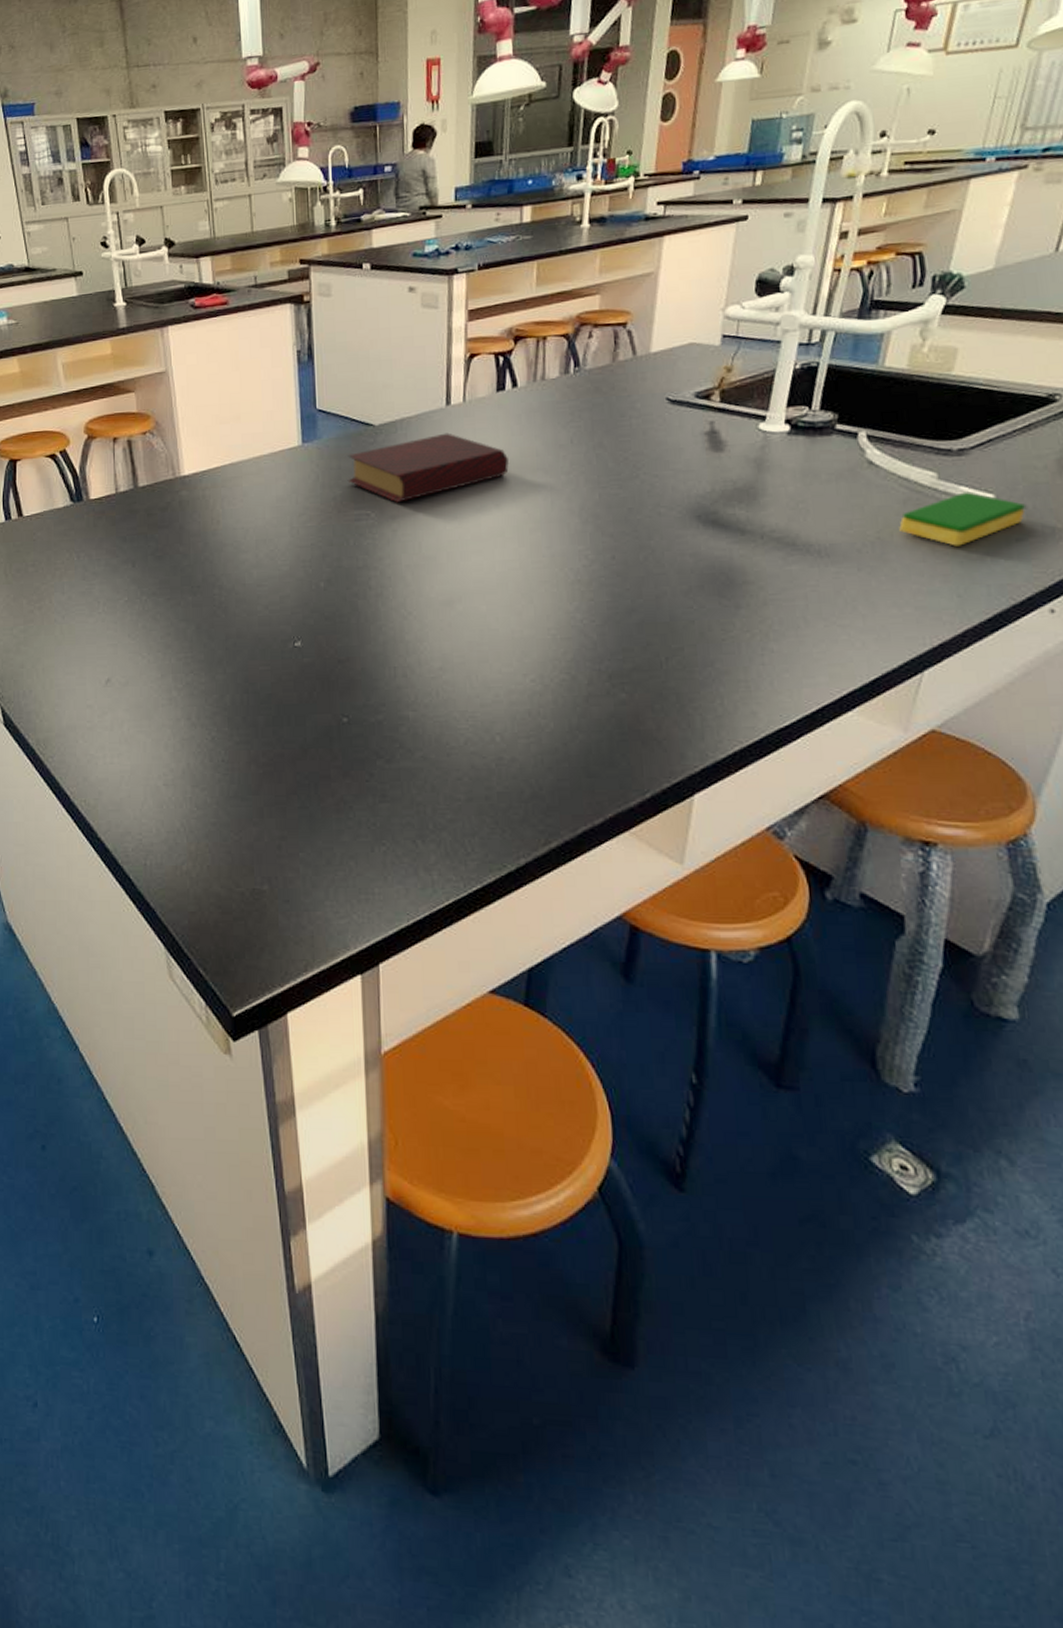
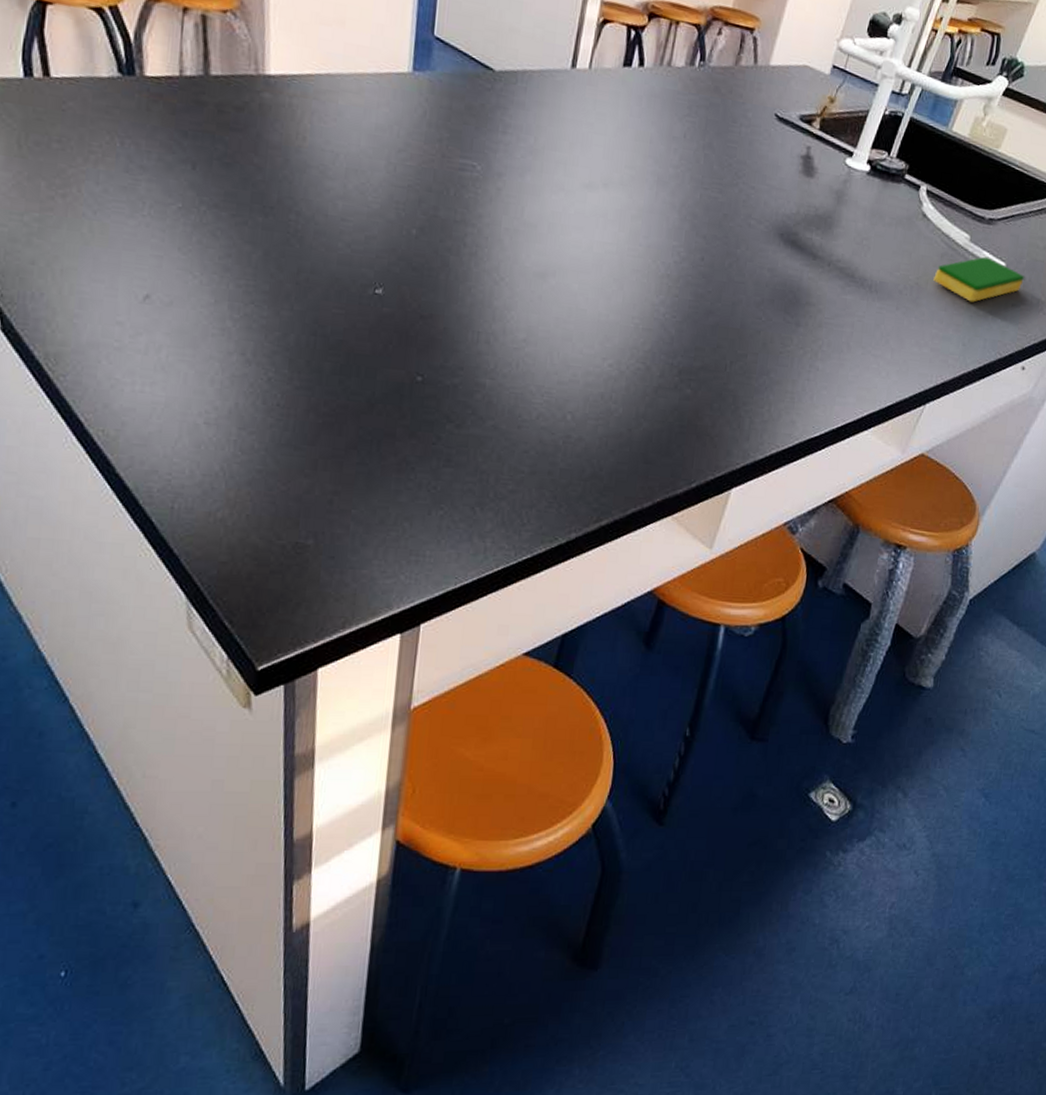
book: present [347,433,510,503] -> none [457,95,624,161]

